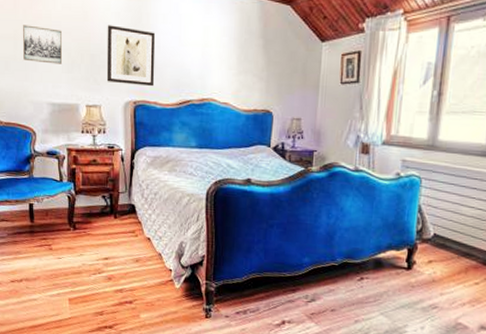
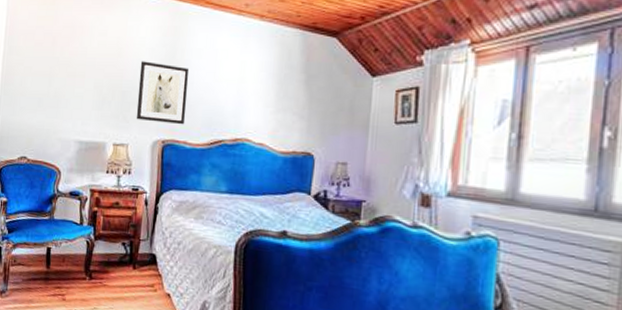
wall art: present [23,25,62,64] -> none [56,62,95,101]

